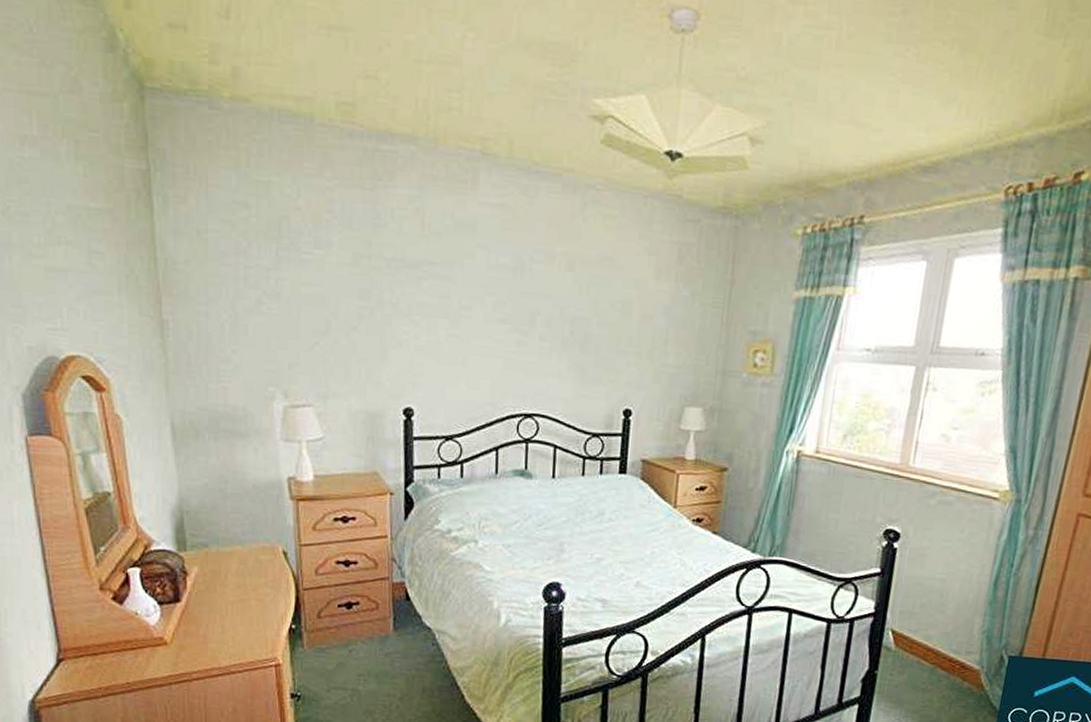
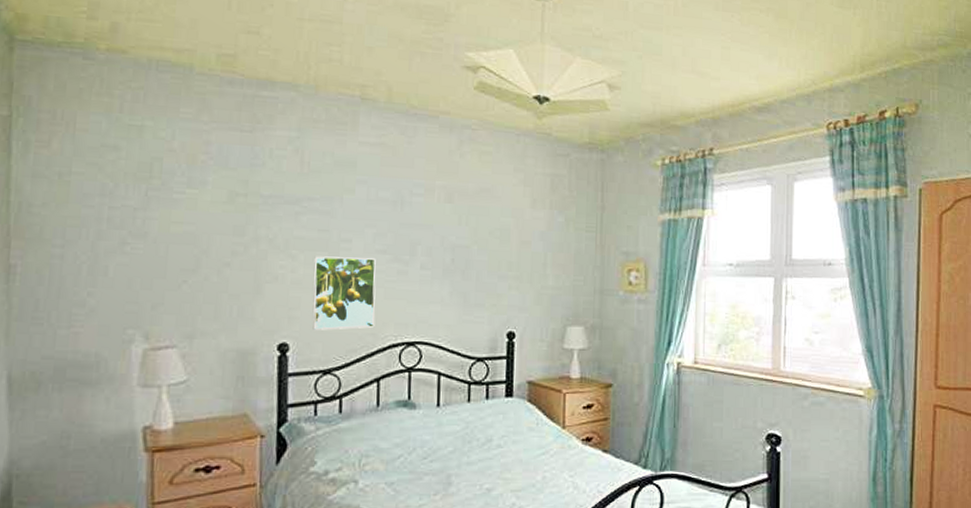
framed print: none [435,323,496,398] -> present [312,256,376,330]

